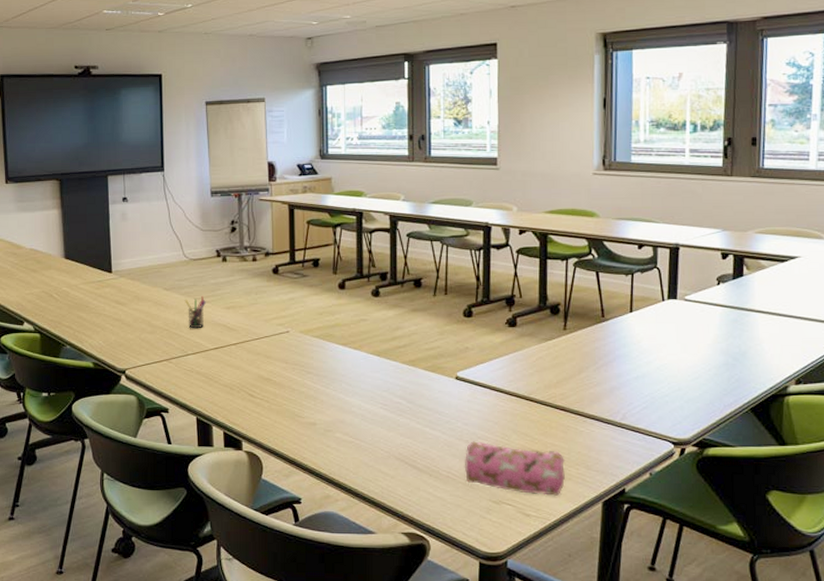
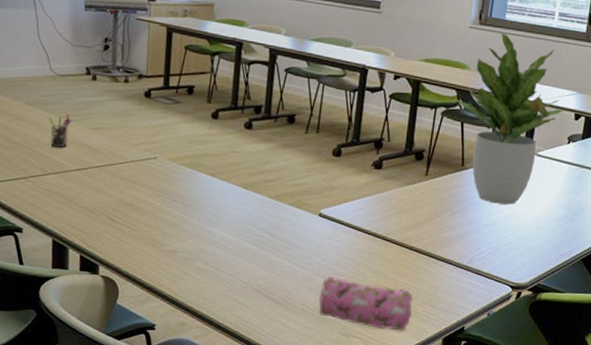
potted plant: none [588,177,709,355] -> present [456,33,565,205]

